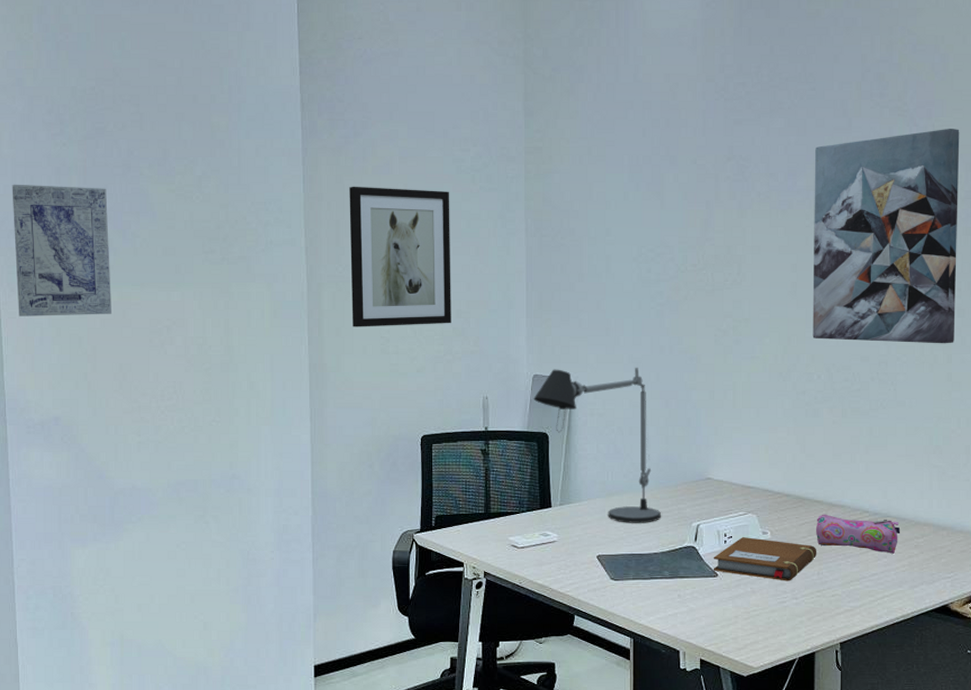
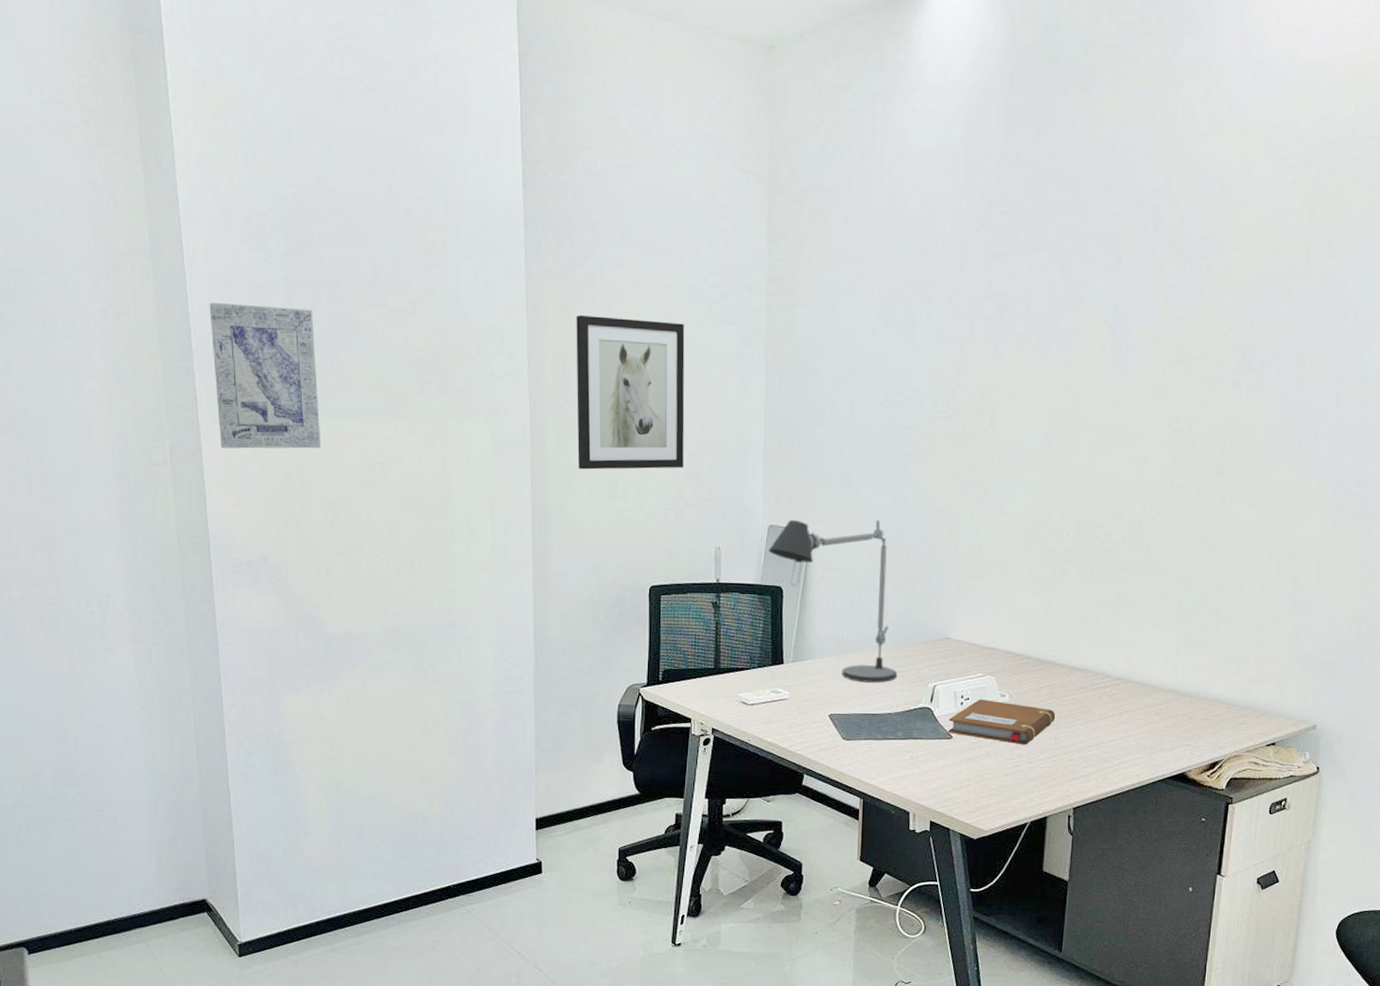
wall art: present [812,129,960,344] -> none [1064,269,1237,504]
pencil case: present [816,514,901,554] -> none [1056,677,1143,720]

